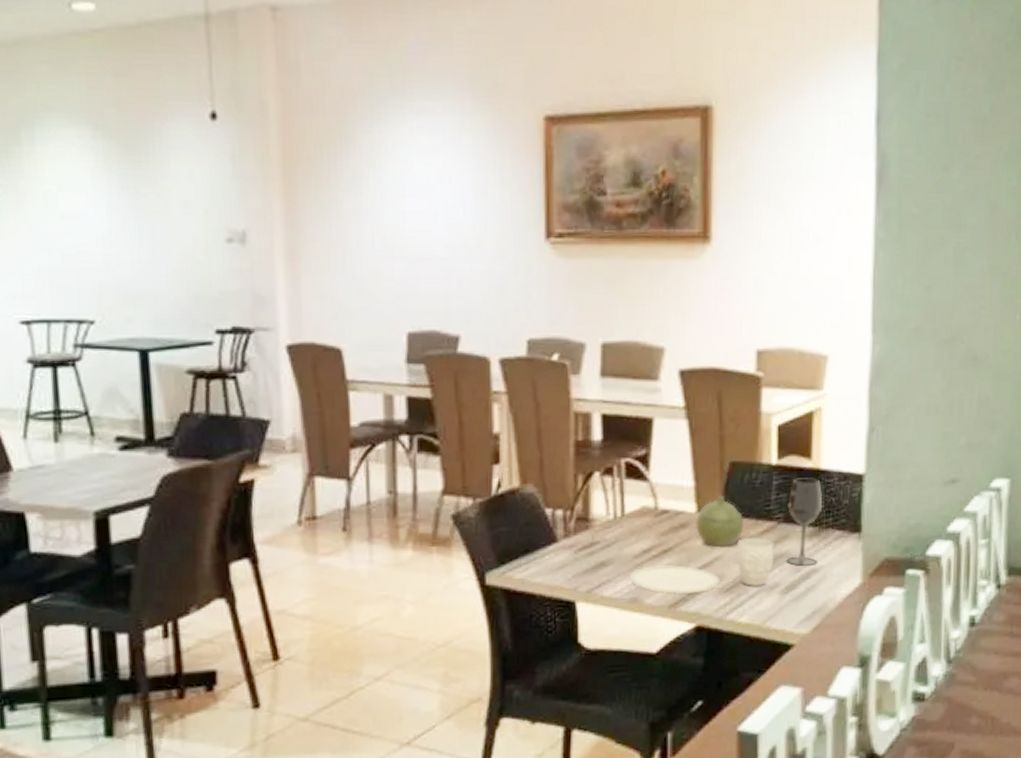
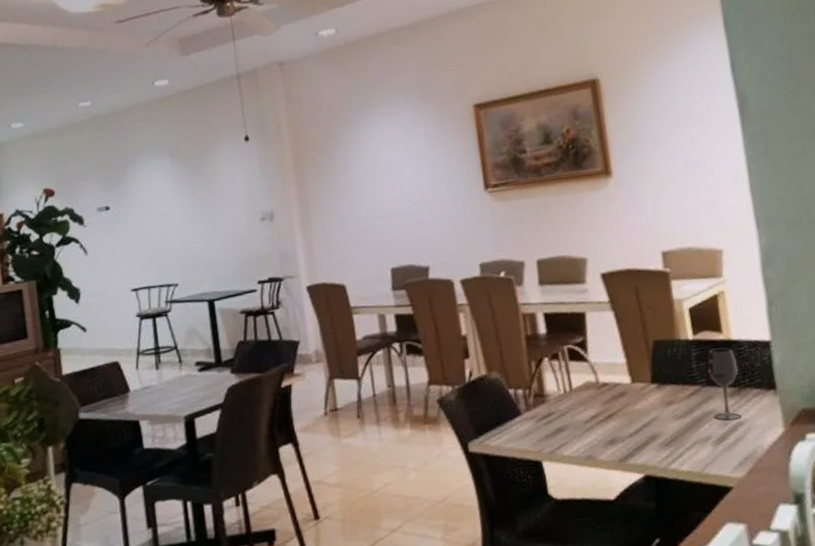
plate: present [629,565,720,594] -> none [582,427,660,450]
sugar bowl: present [694,496,745,548] -> none [631,368,674,410]
cup: present [736,537,774,586] -> none [669,399,704,440]

